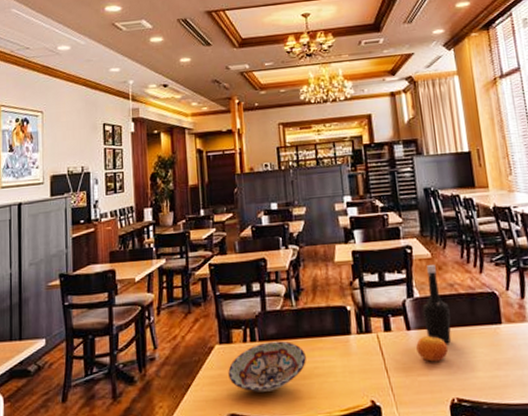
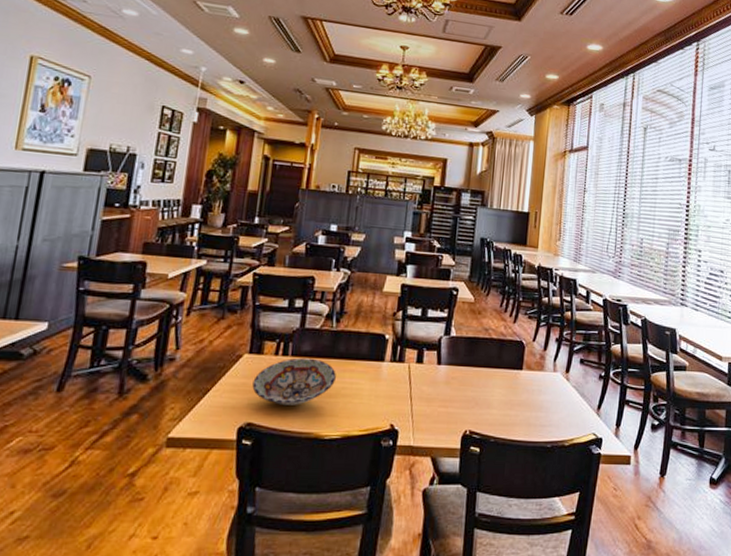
fruit: present [416,336,449,362] -> none [442,372,472,396]
bottle: present [422,265,452,344] -> none [454,308,480,382]

